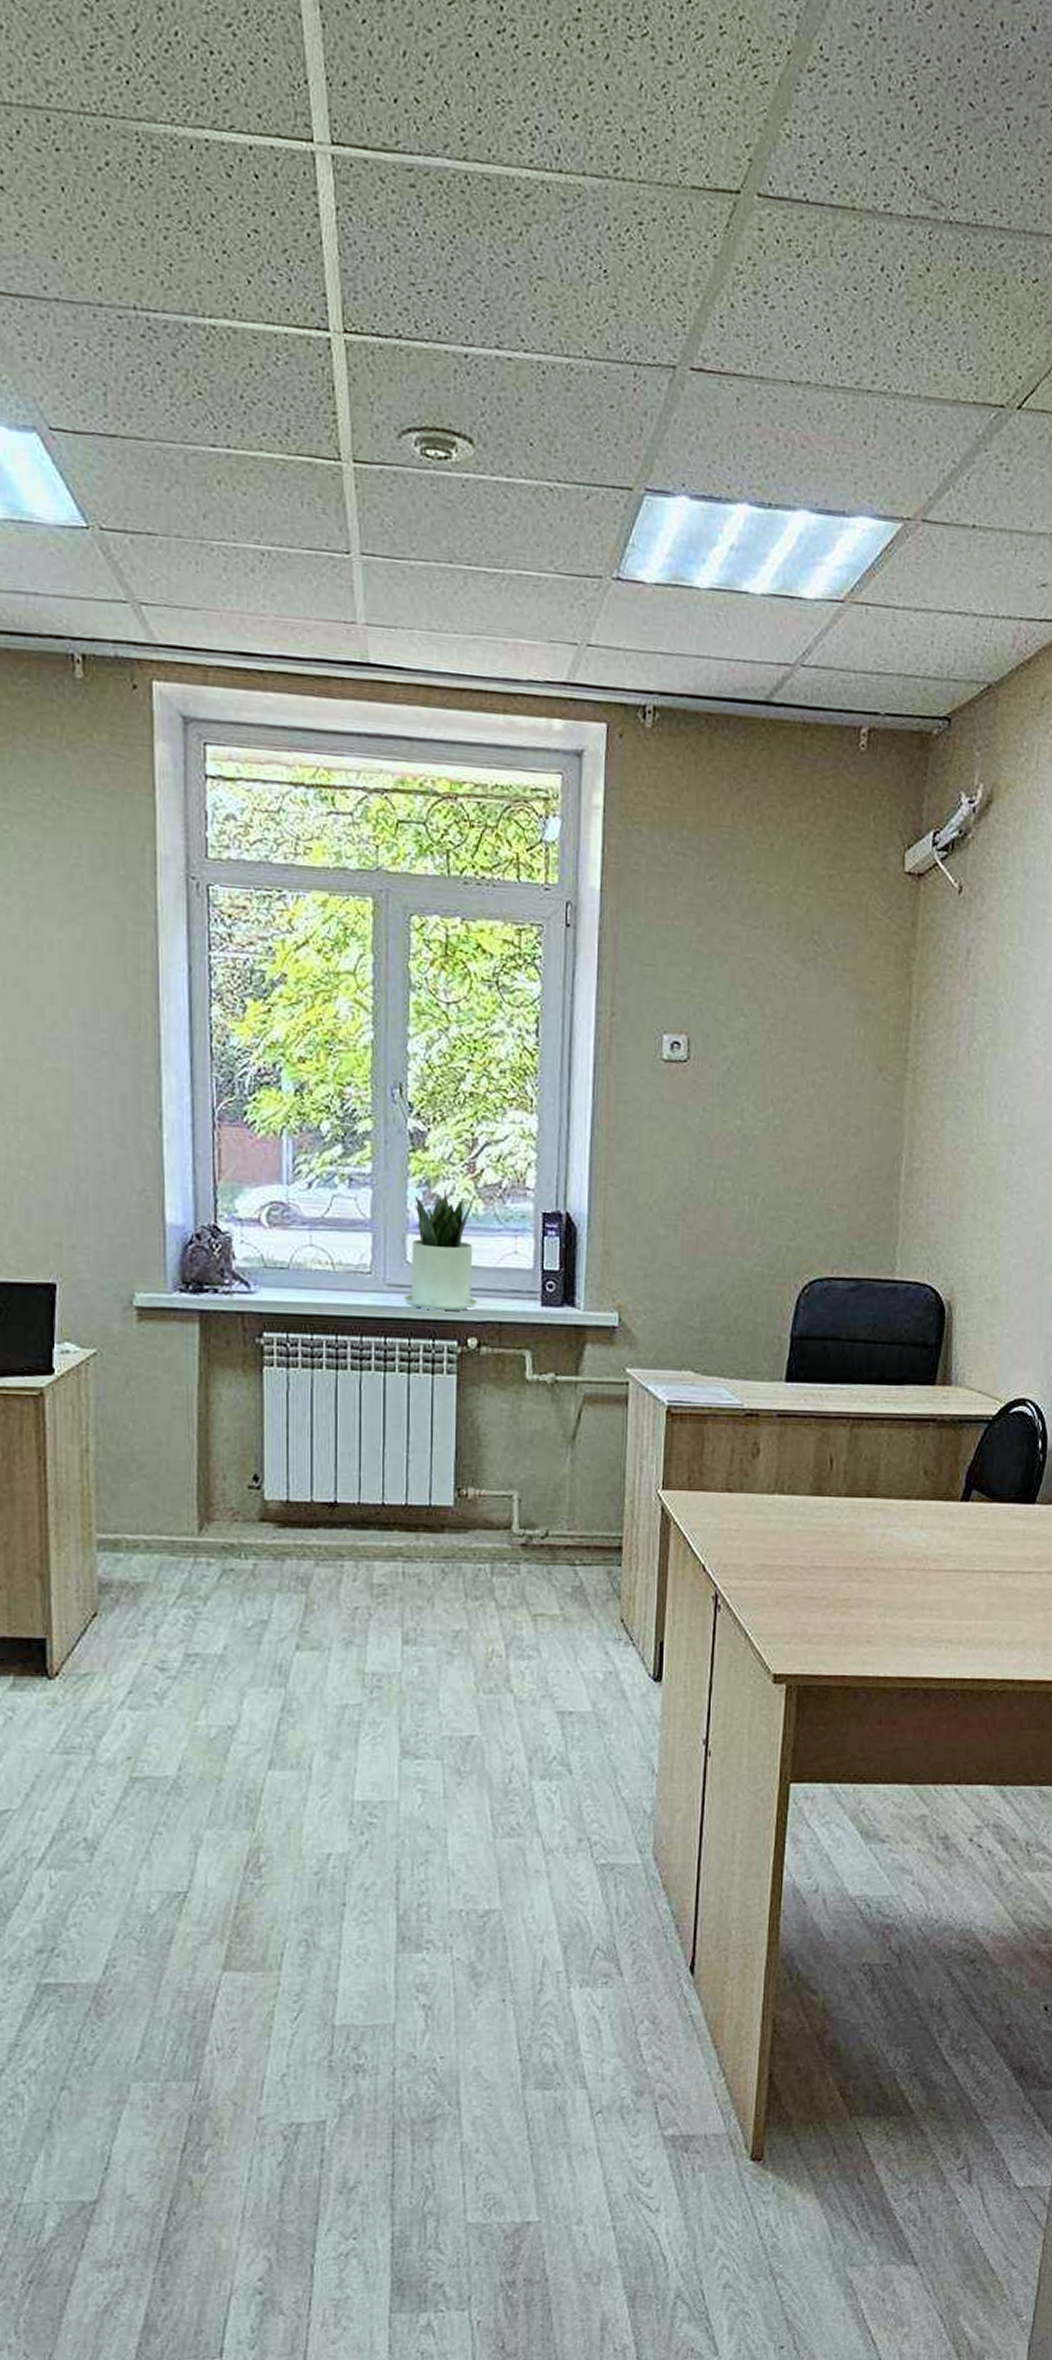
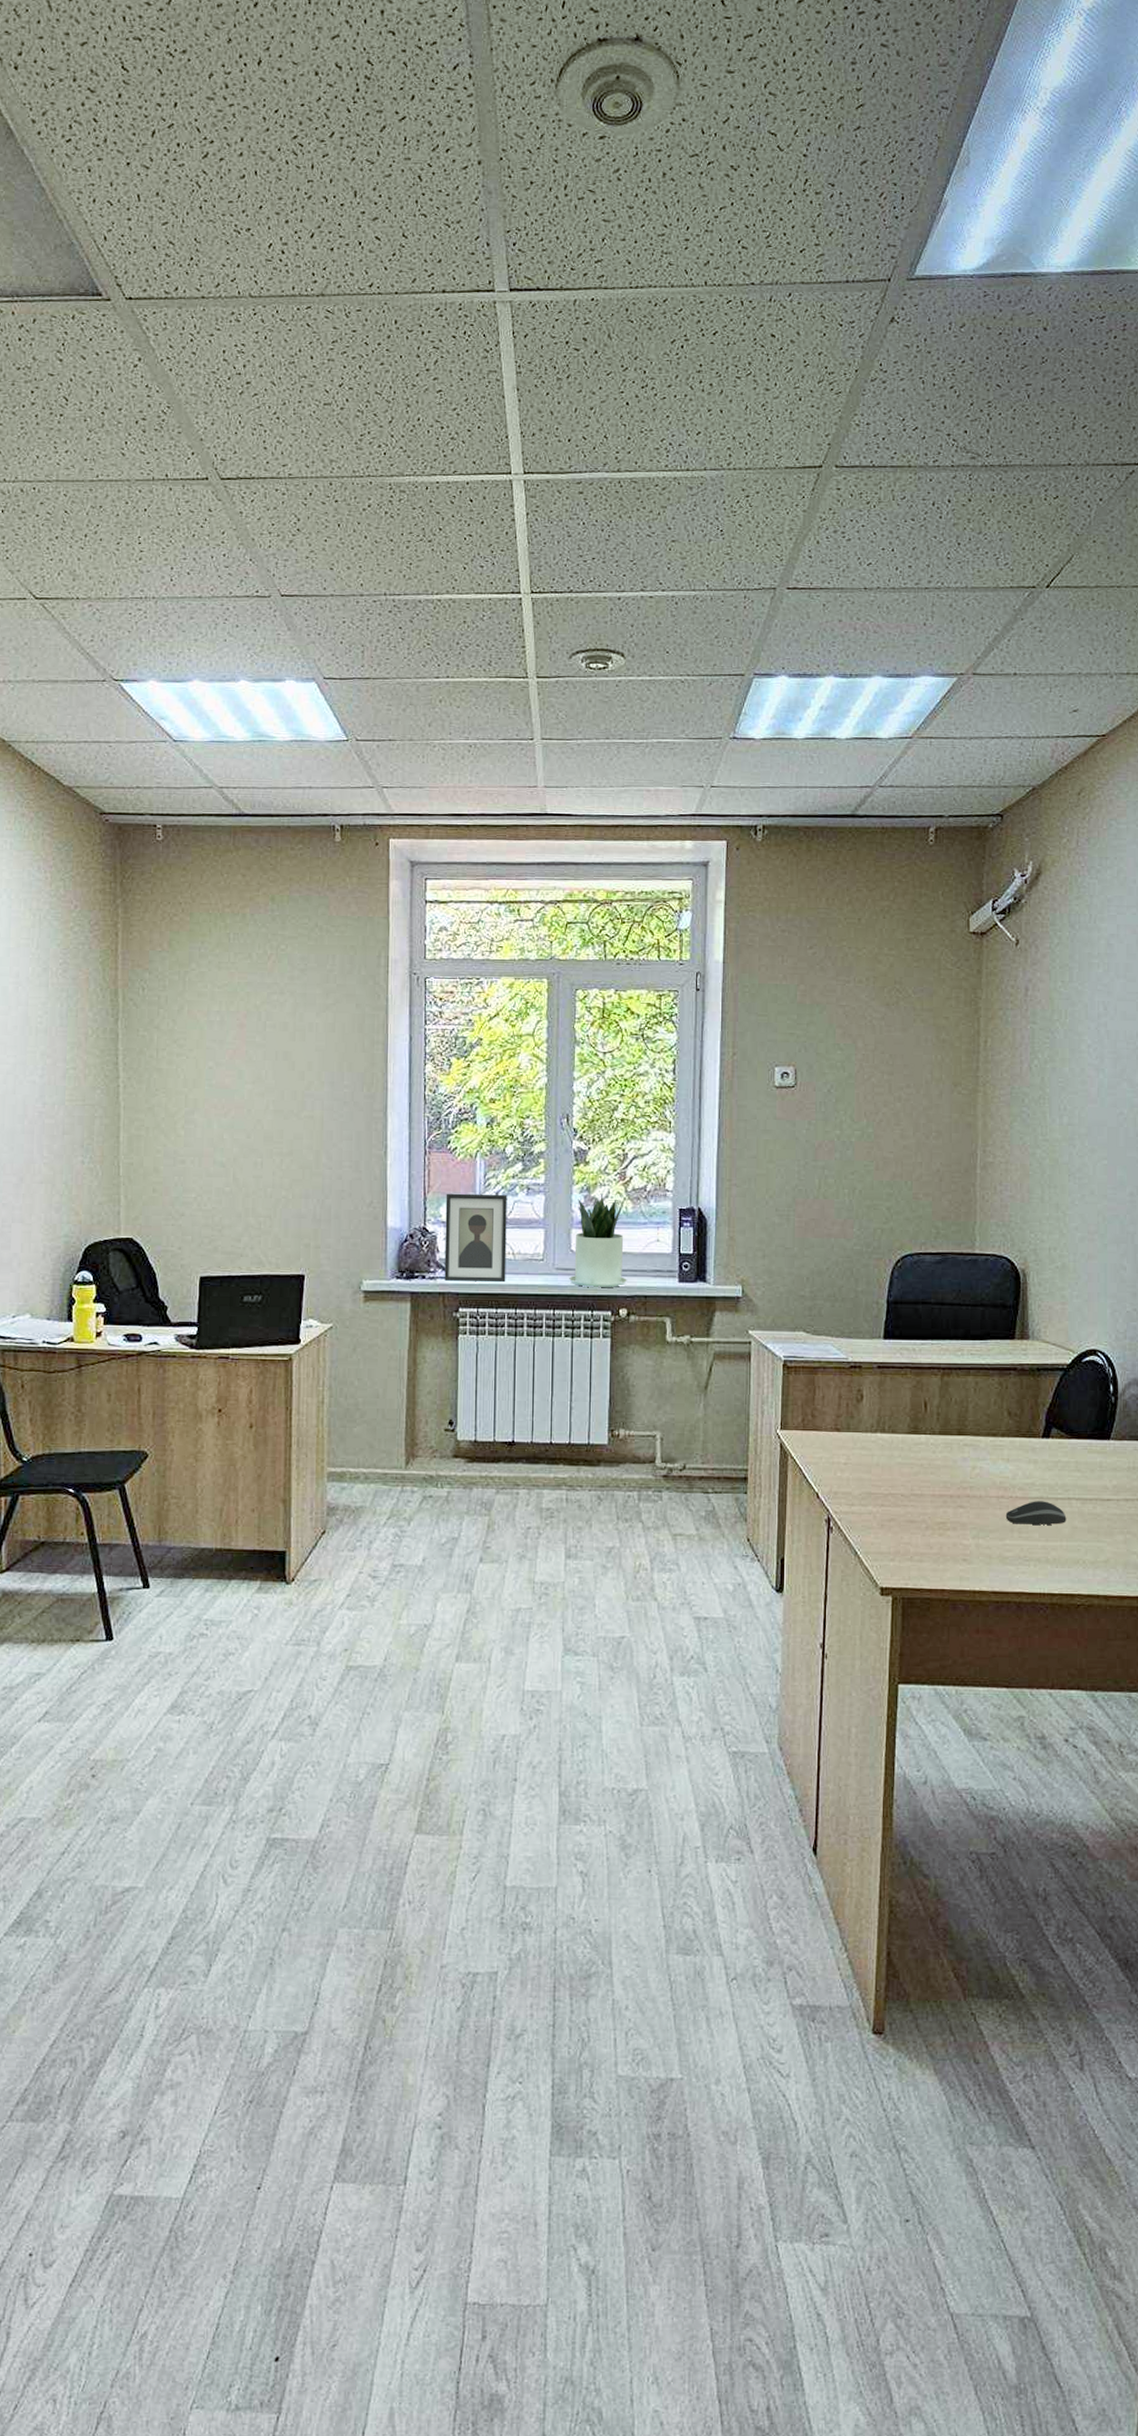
picture frame: none [242,1181,324,1301] -> present [444,1193,507,1283]
computer mouse: none [916,1574,983,1601] -> present [1005,1501,1067,1525]

